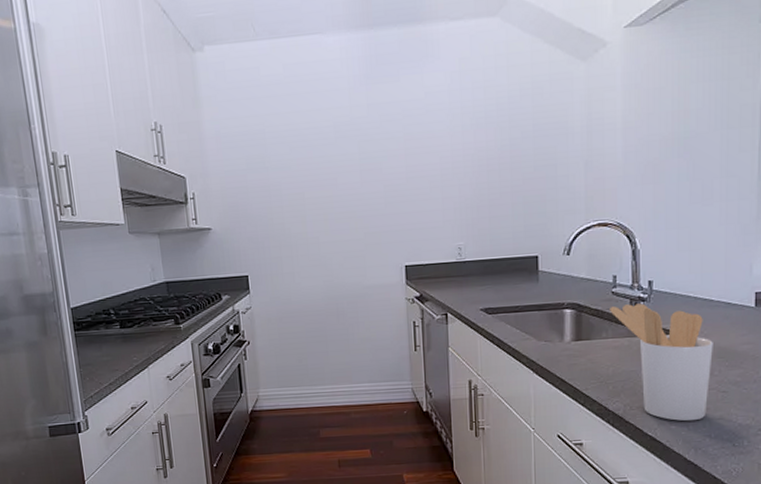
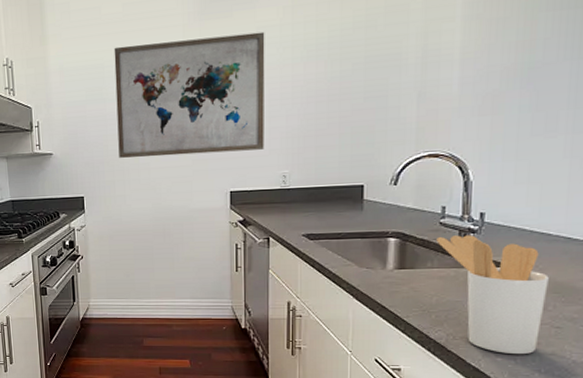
wall art: none [275,97,438,232] -> present [114,31,265,158]

